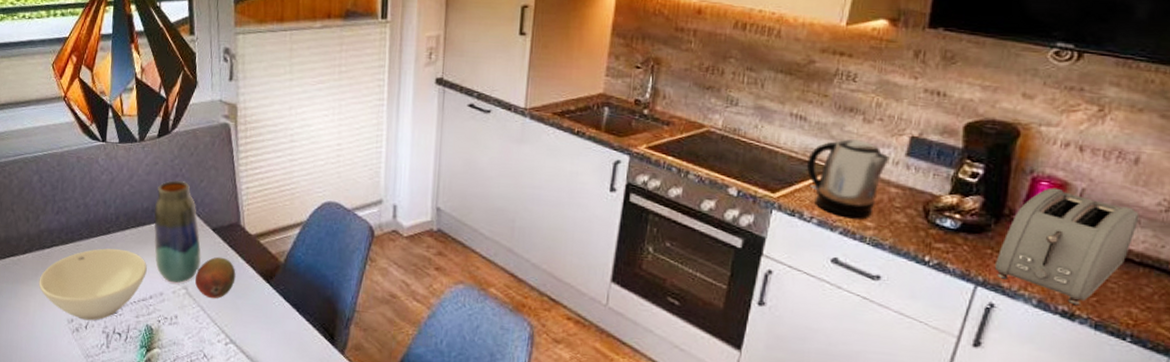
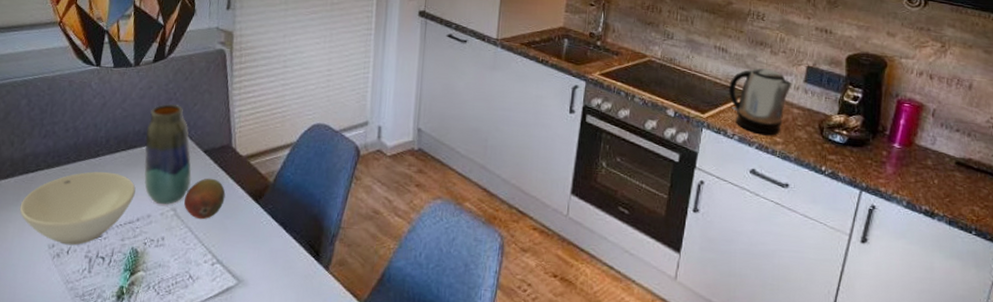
toaster: present [994,187,1140,306] -> none [874,108,975,206]

